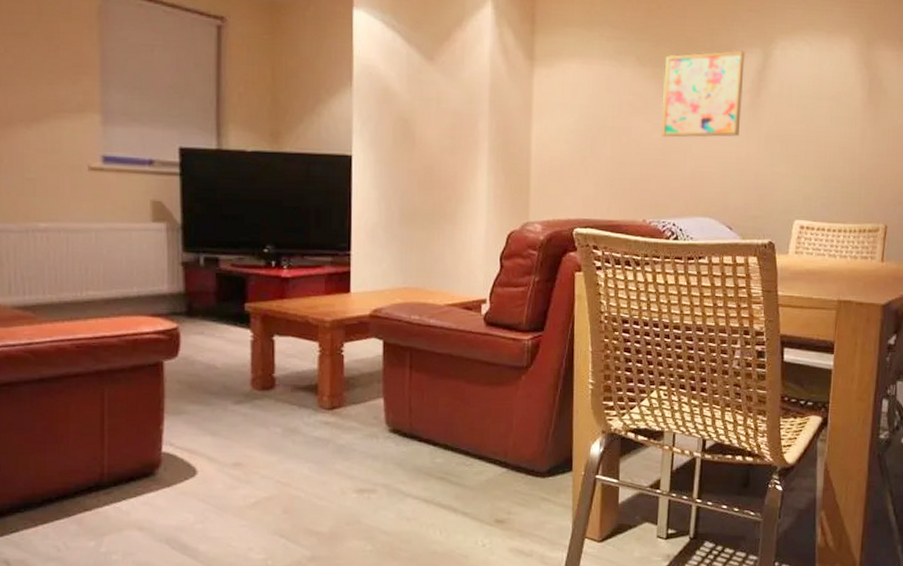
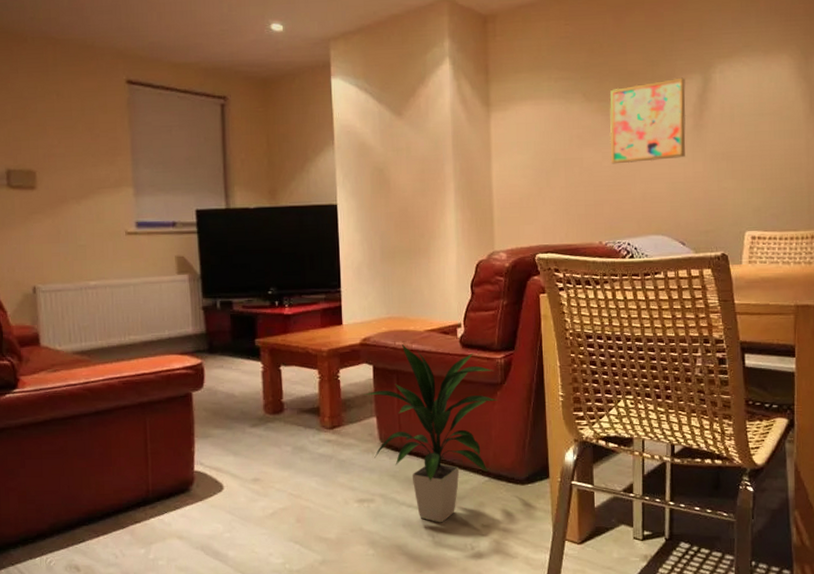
indoor plant: none [370,319,523,517] -> present [363,344,499,523]

